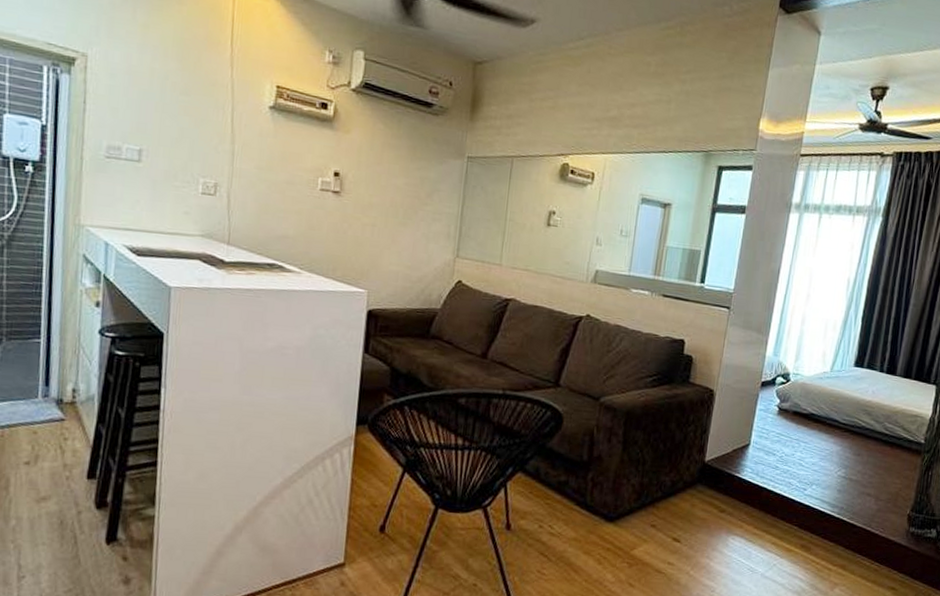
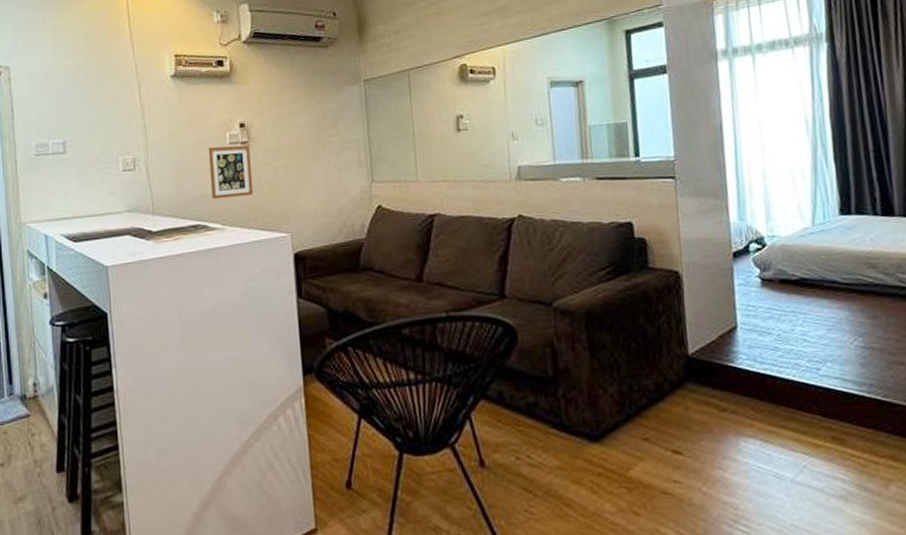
picture frame: none [293,188,341,245] -> present [208,145,253,200]

